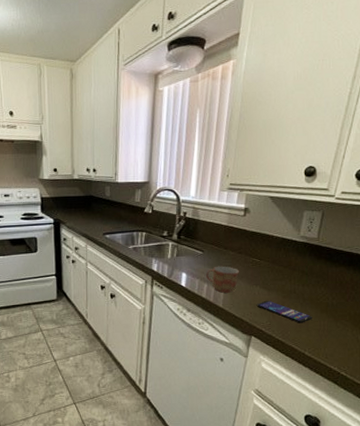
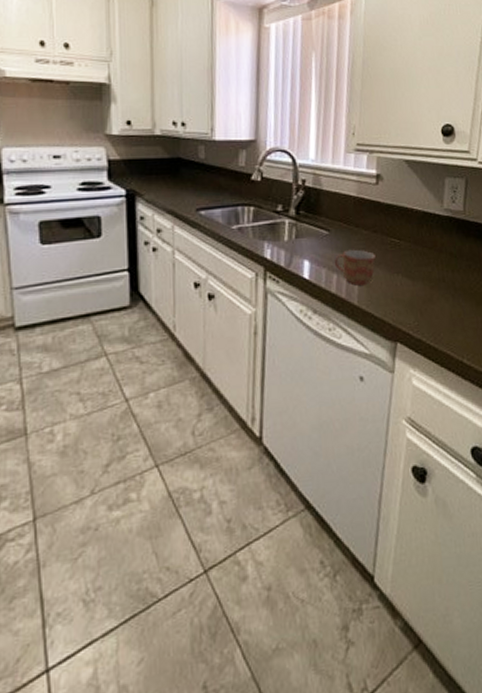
smartphone: present [256,300,312,323] -> none [399,292,467,321]

